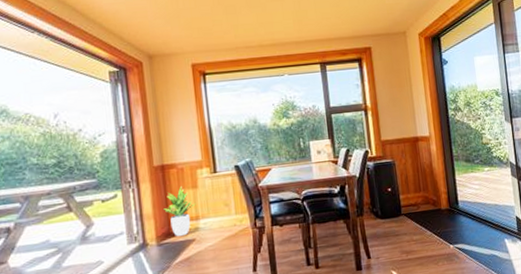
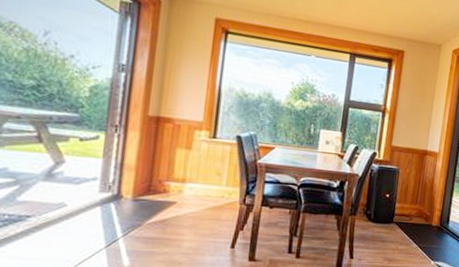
potted plant: present [164,186,196,237] -> none [149,144,186,197]

